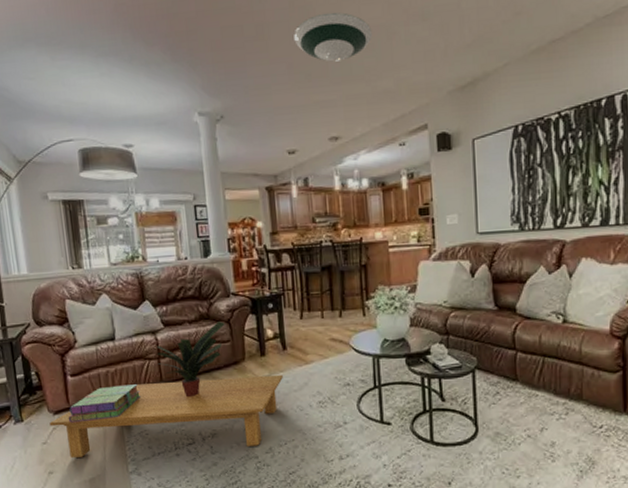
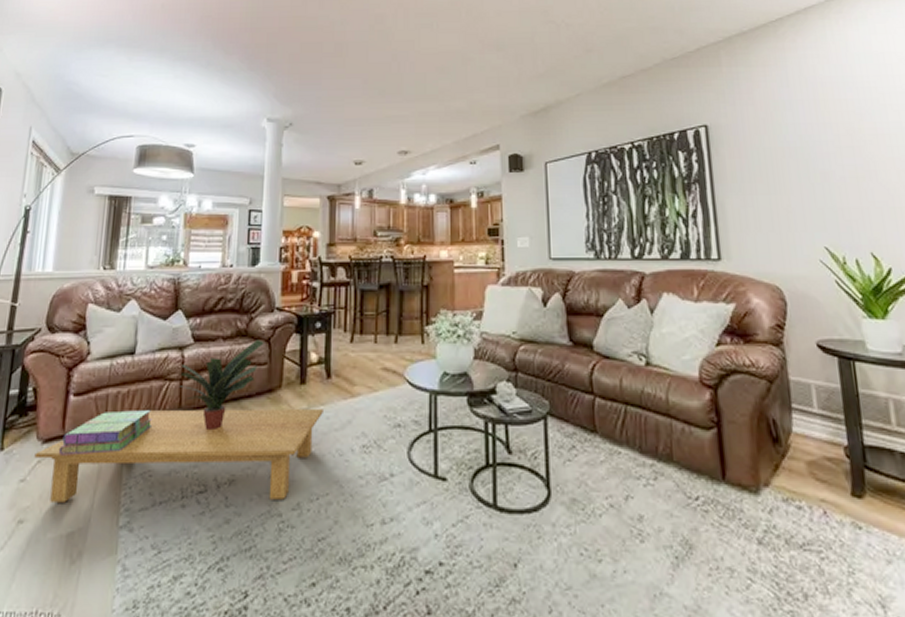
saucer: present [294,12,373,62] -> none [371,37,448,81]

